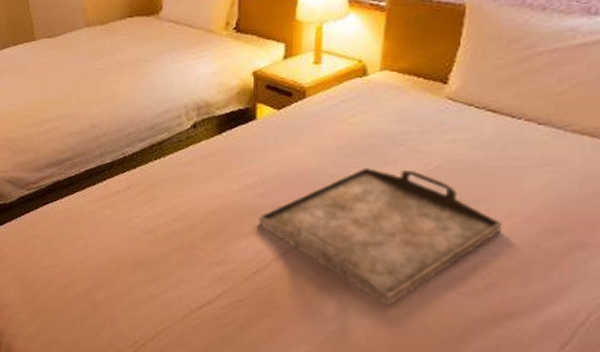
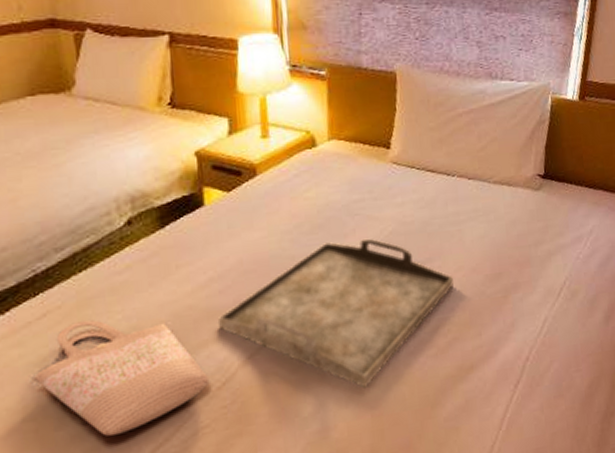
shopping bag: none [114,198,247,289] -> present [27,320,210,436]

